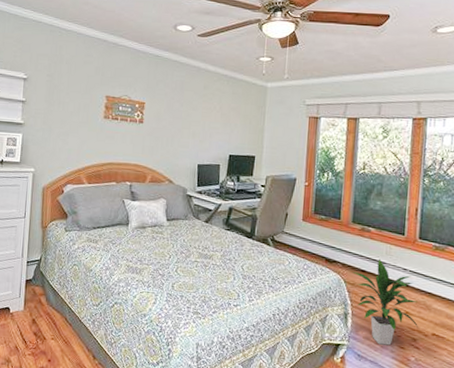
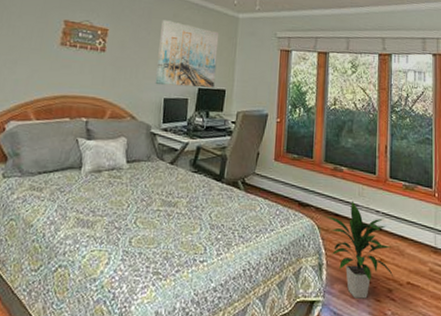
wall art: none [189,92,248,154] -> present [155,20,219,88]

